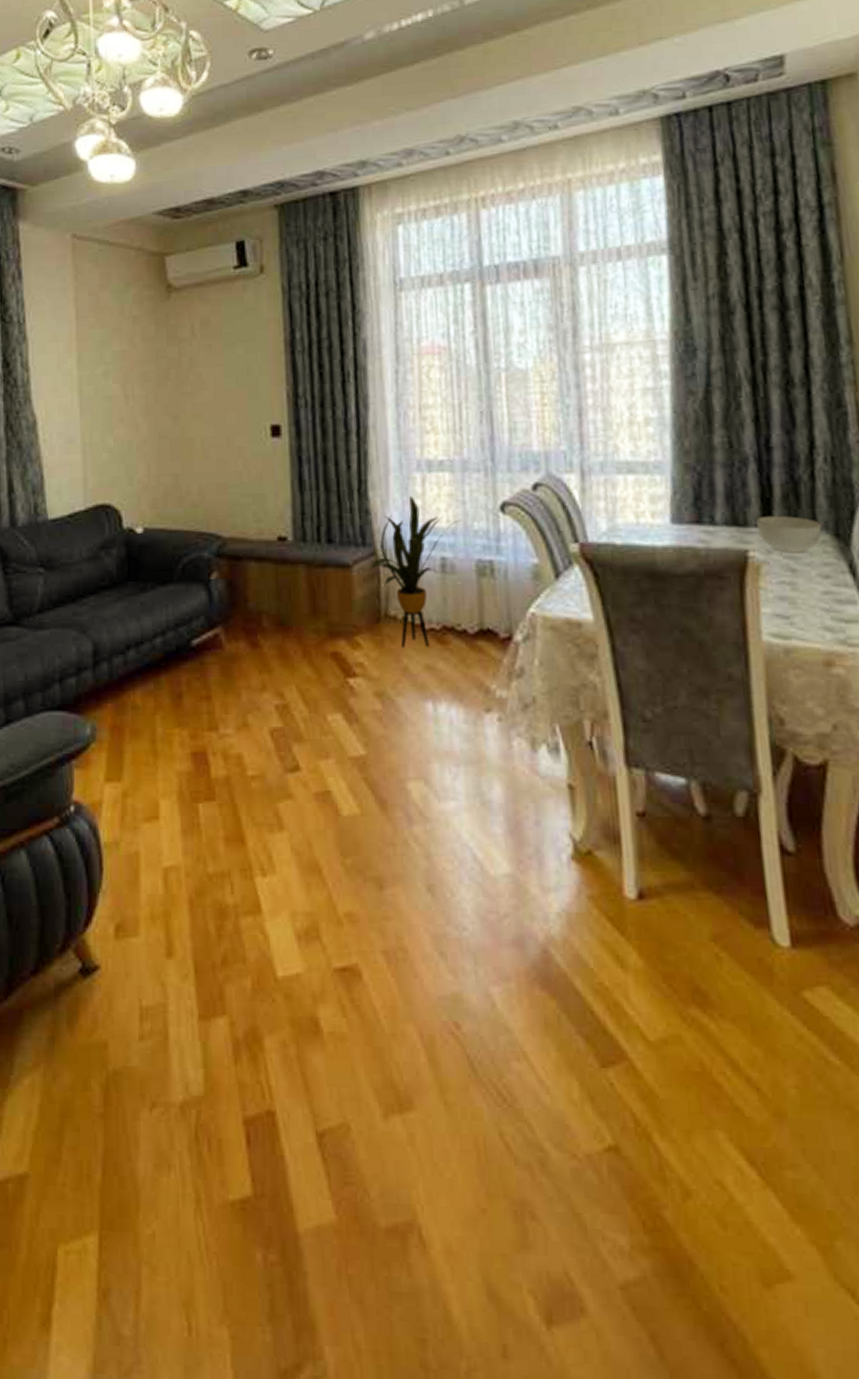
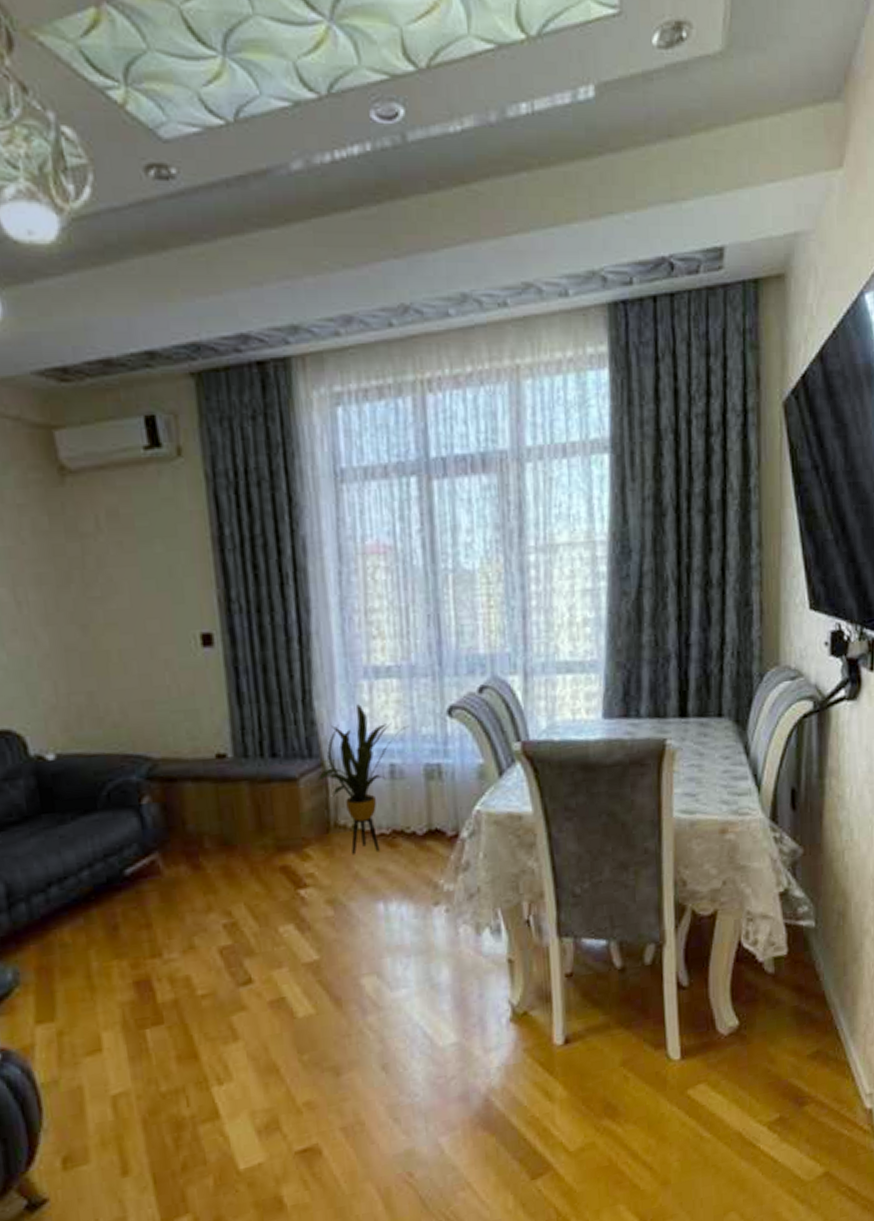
bowl: present [755,515,822,553] -> none [673,706,726,740]

